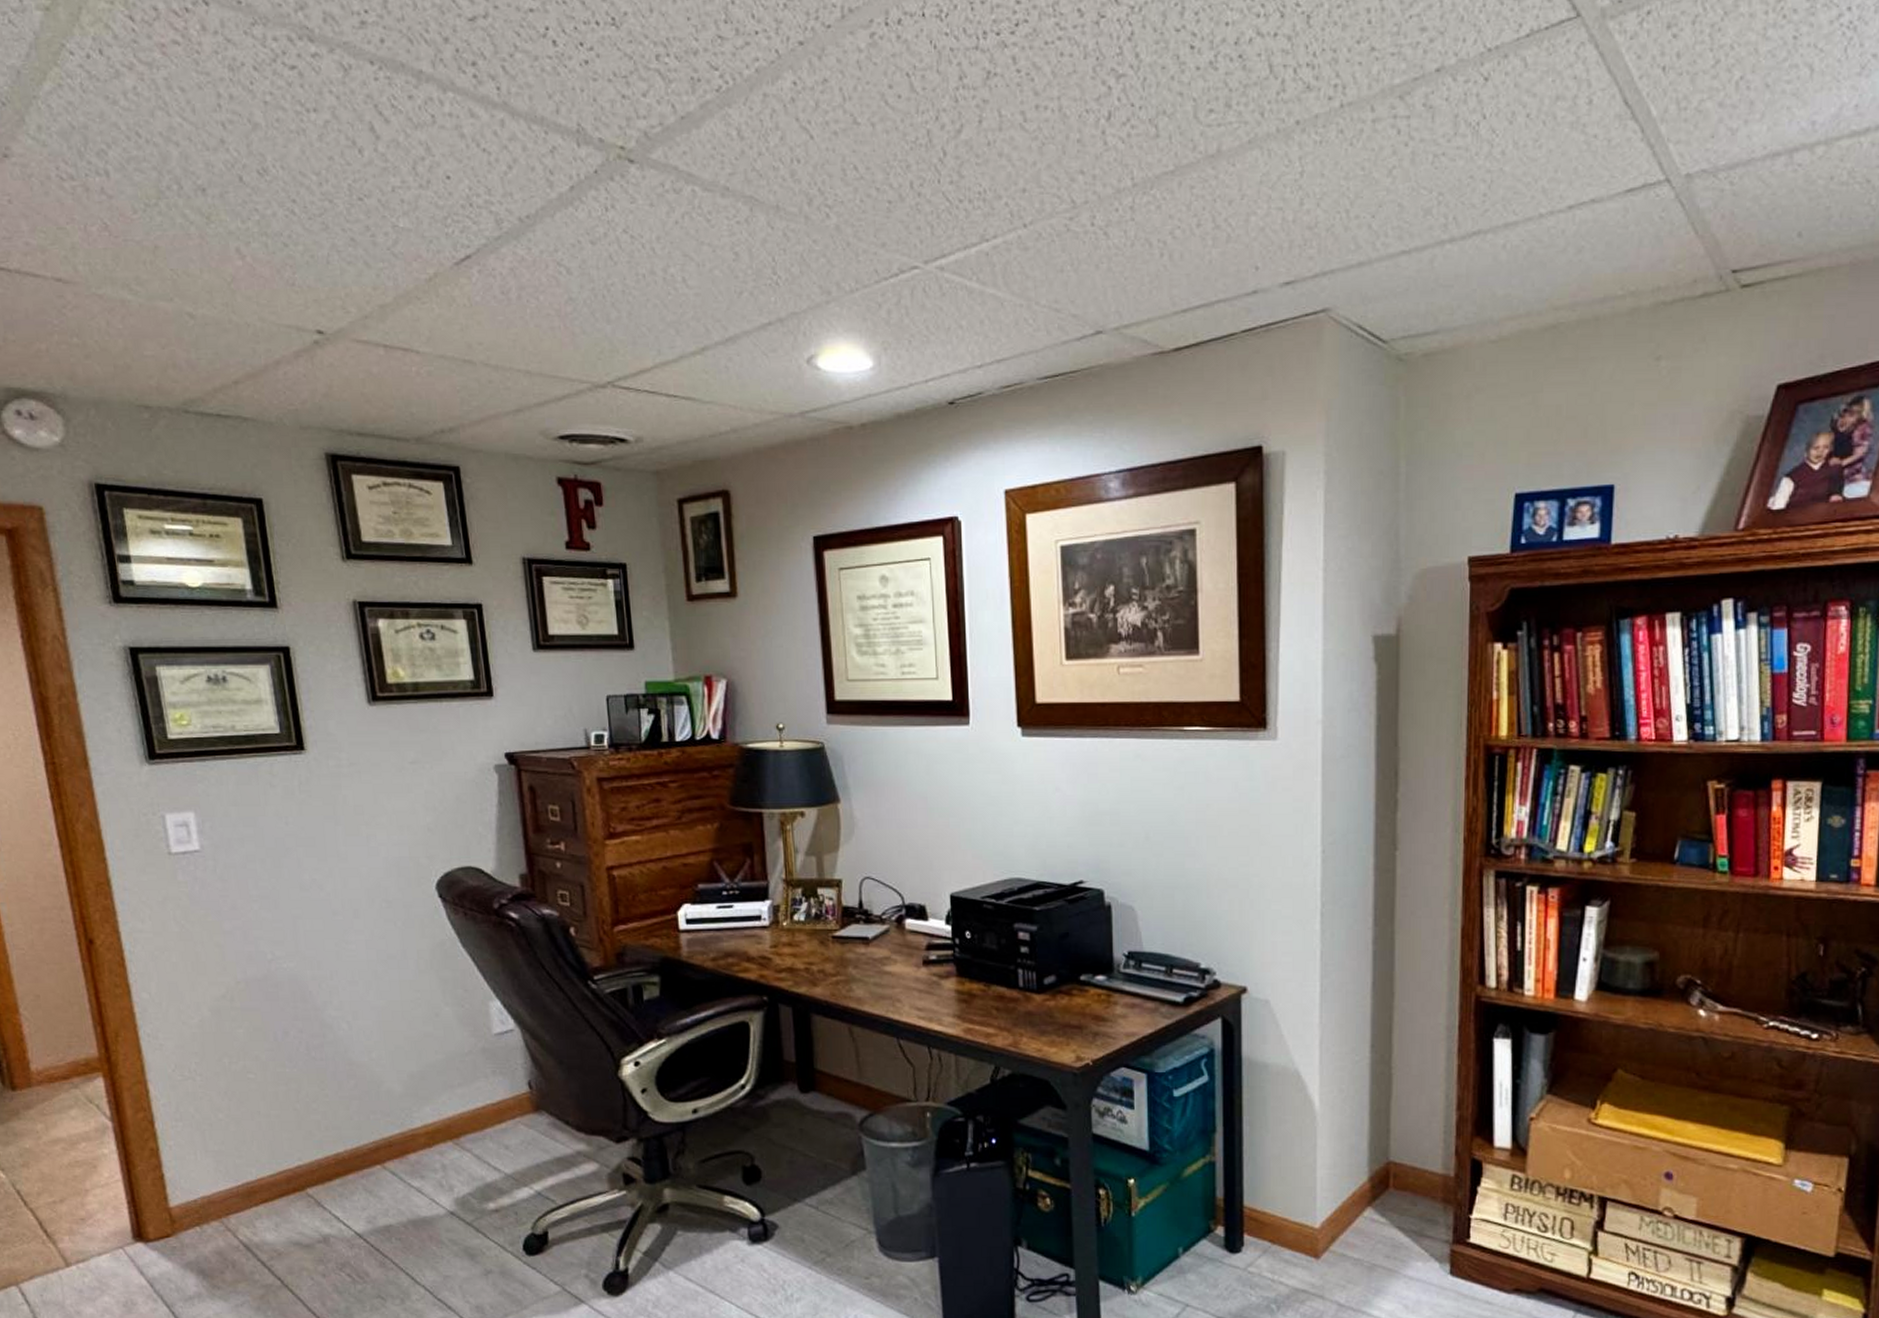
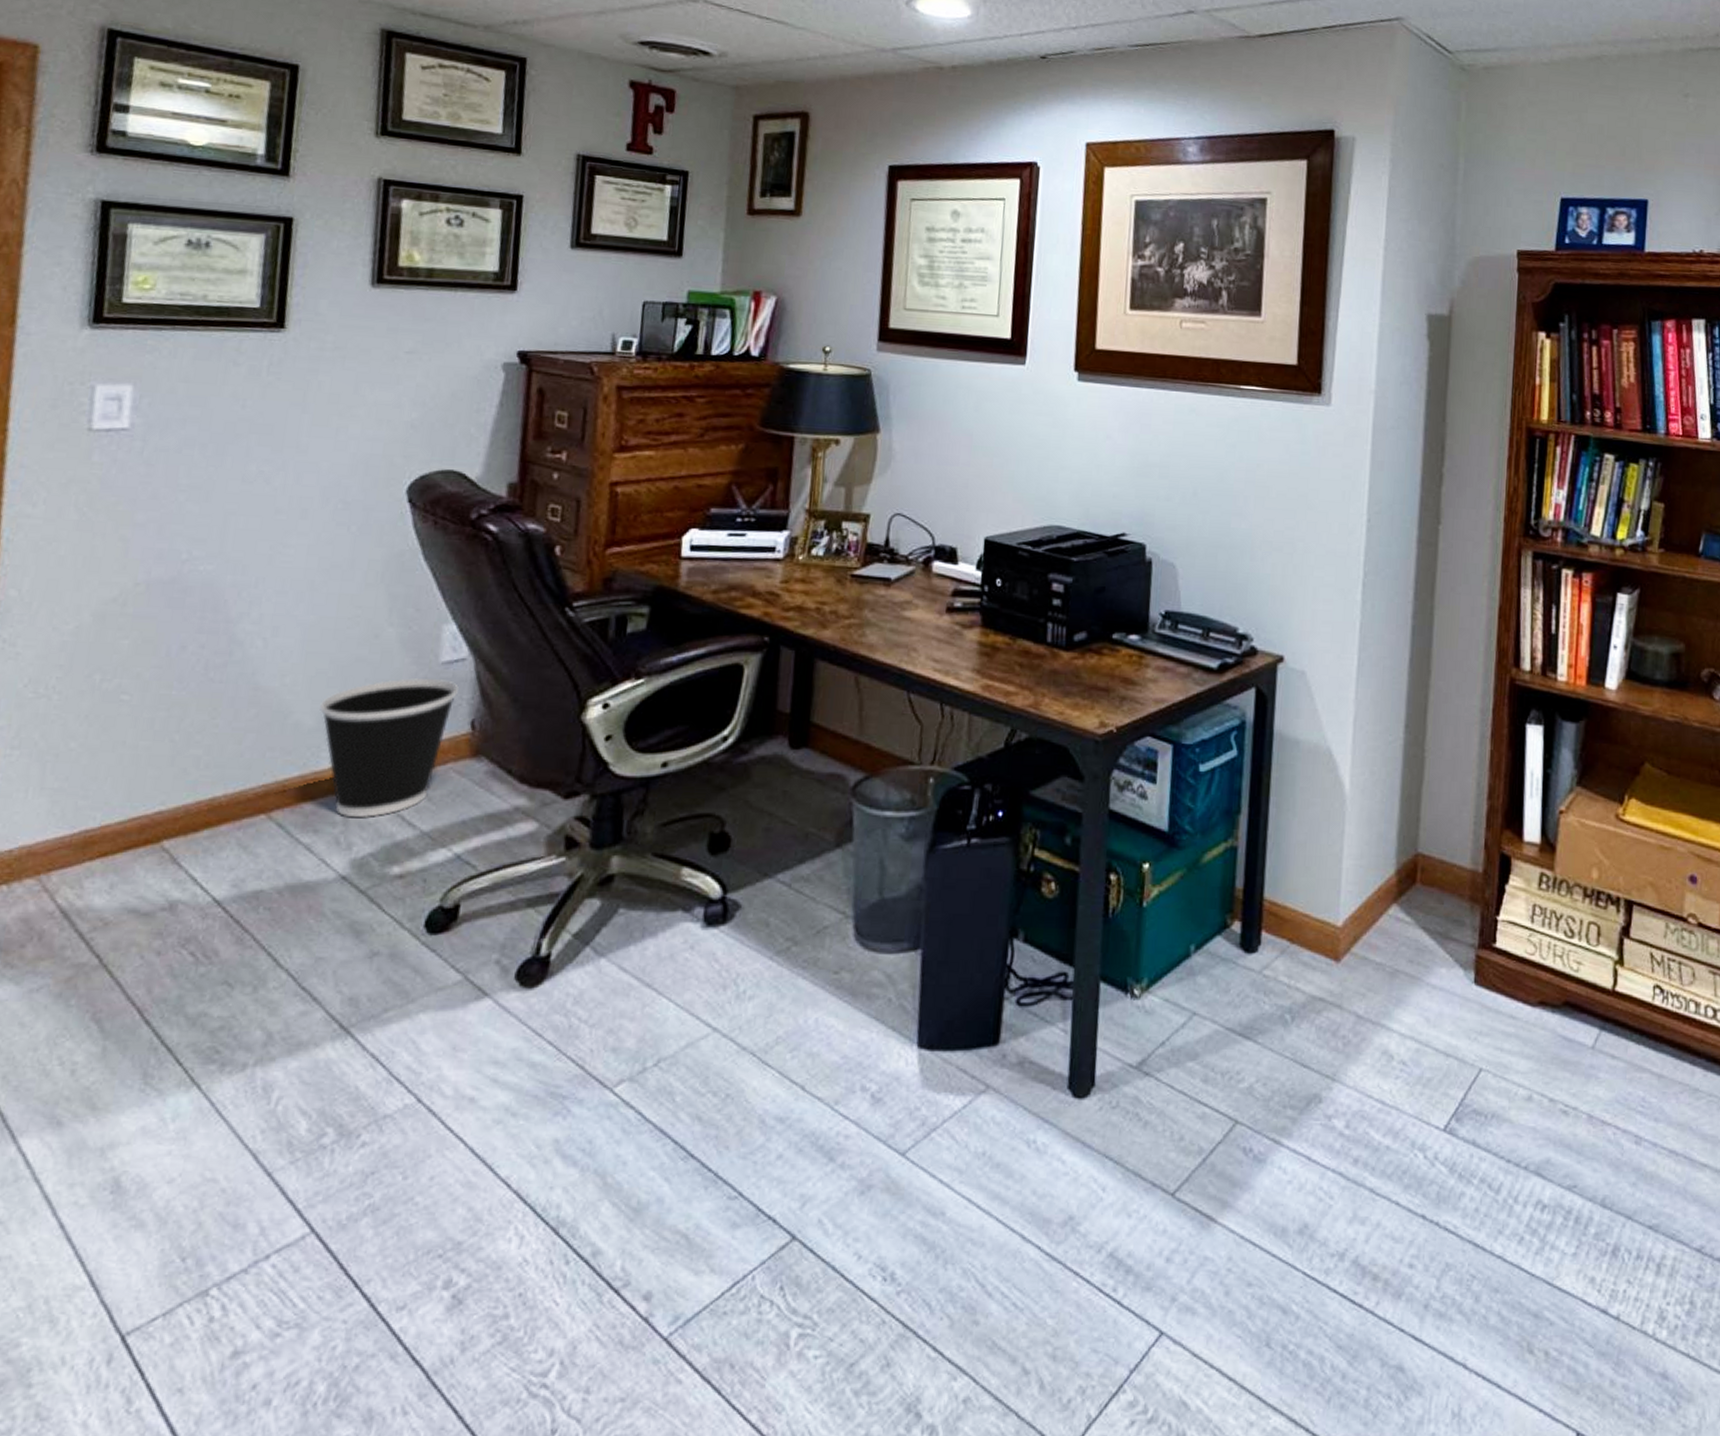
wastebasket: none [404,1049,513,1164] -> present [320,678,459,817]

